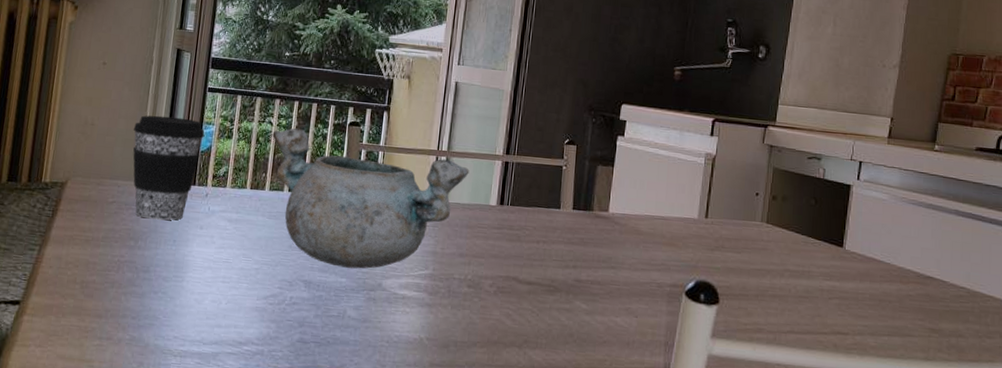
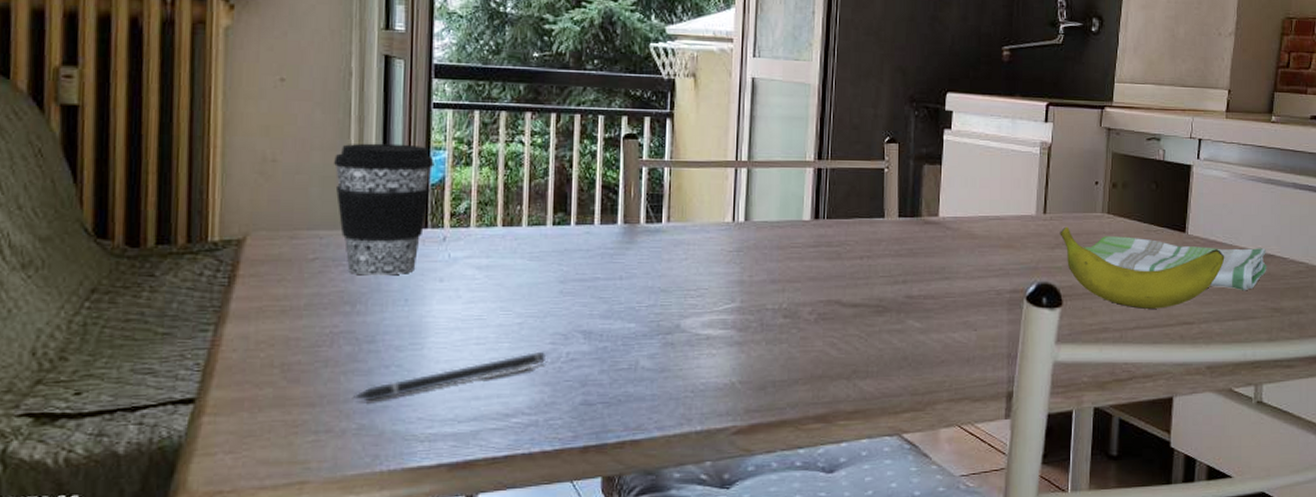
pen: none [128,293,275,319] -> present [352,351,547,402]
decorative bowl: present [272,128,469,269] -> none [525,146,776,310]
banana: none [719,231,882,317] -> present [1060,226,1225,309]
dish towel: none [741,243,926,309] -> present [1083,236,1267,291]

